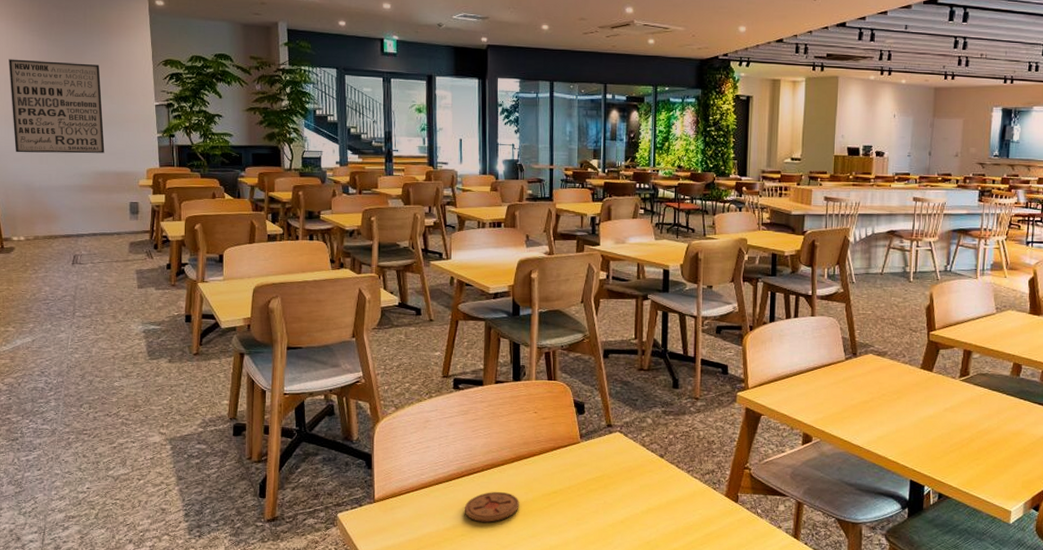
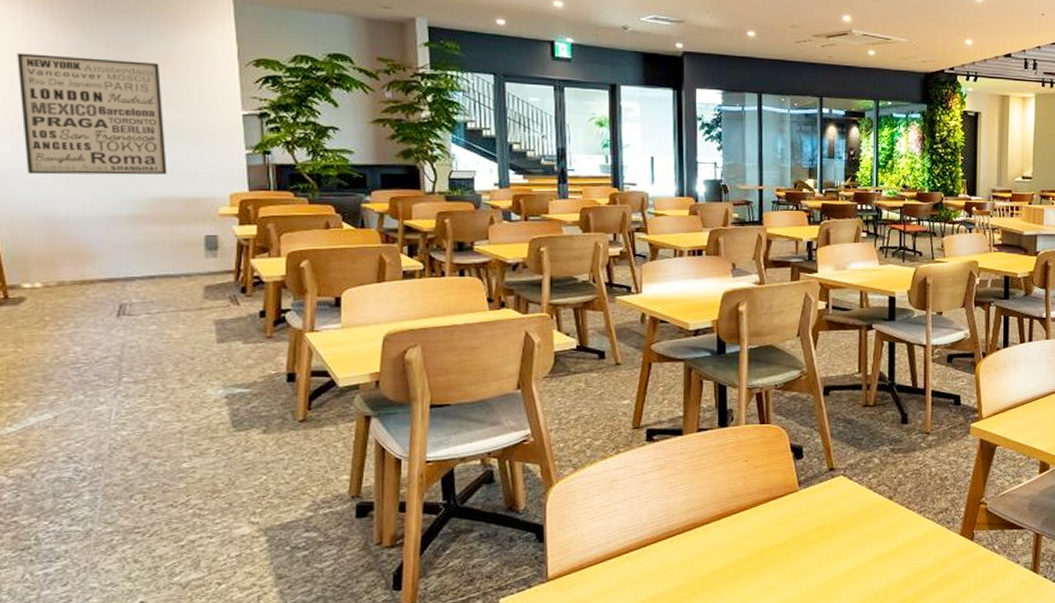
coaster: present [464,492,519,522] -> none [661,554,728,591]

